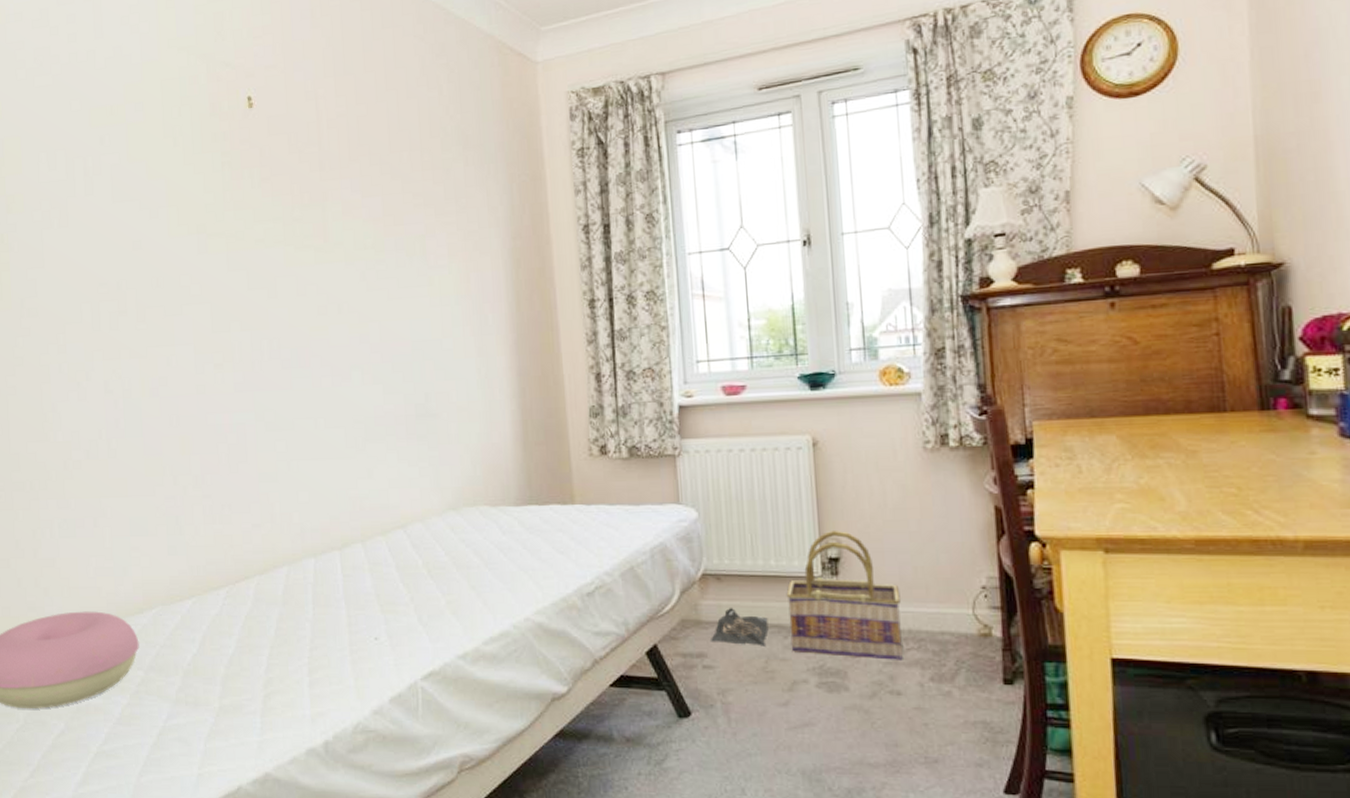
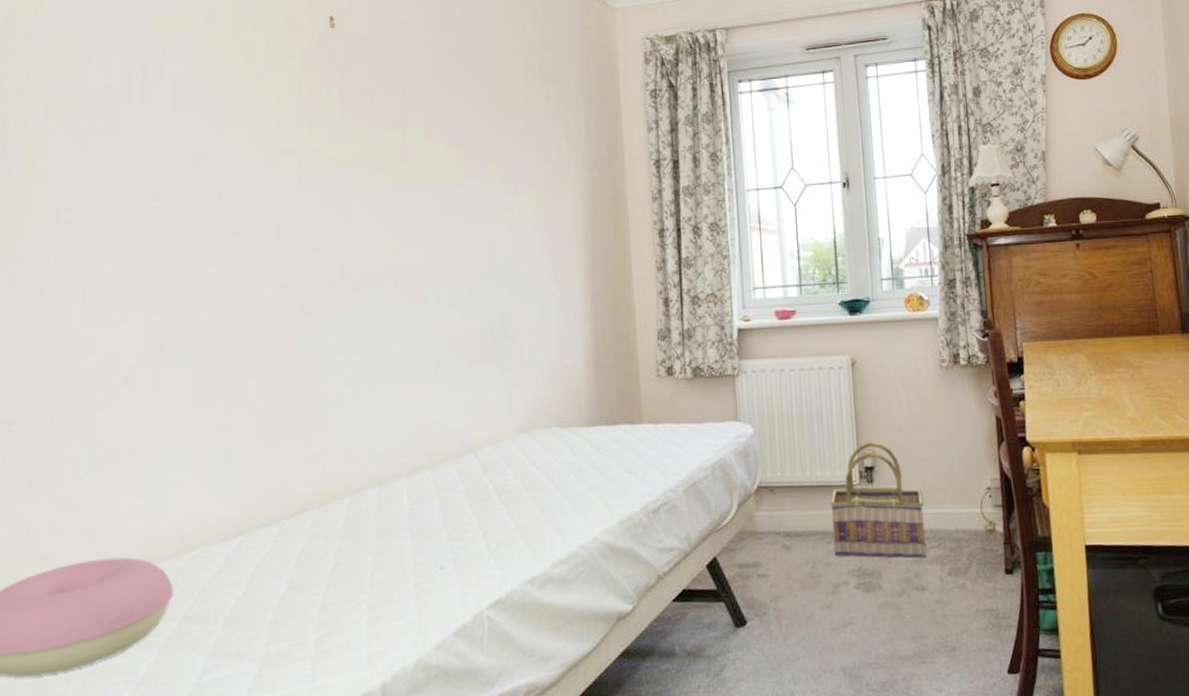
bag: present [709,607,769,646] -> none [763,517,815,553]

